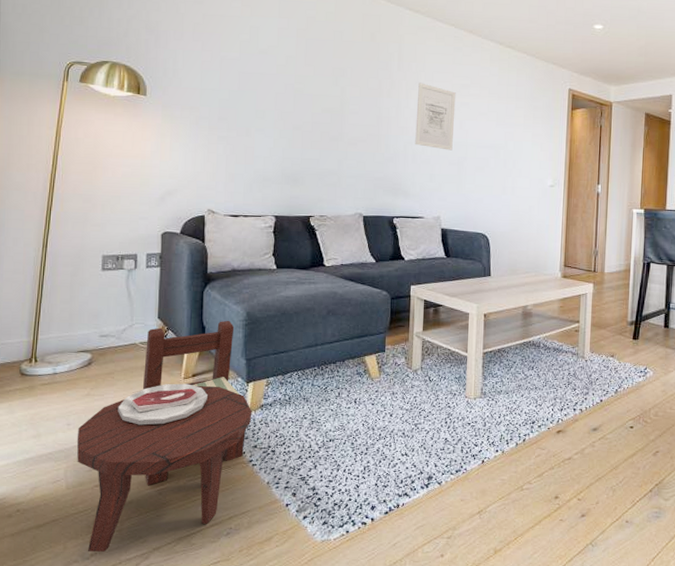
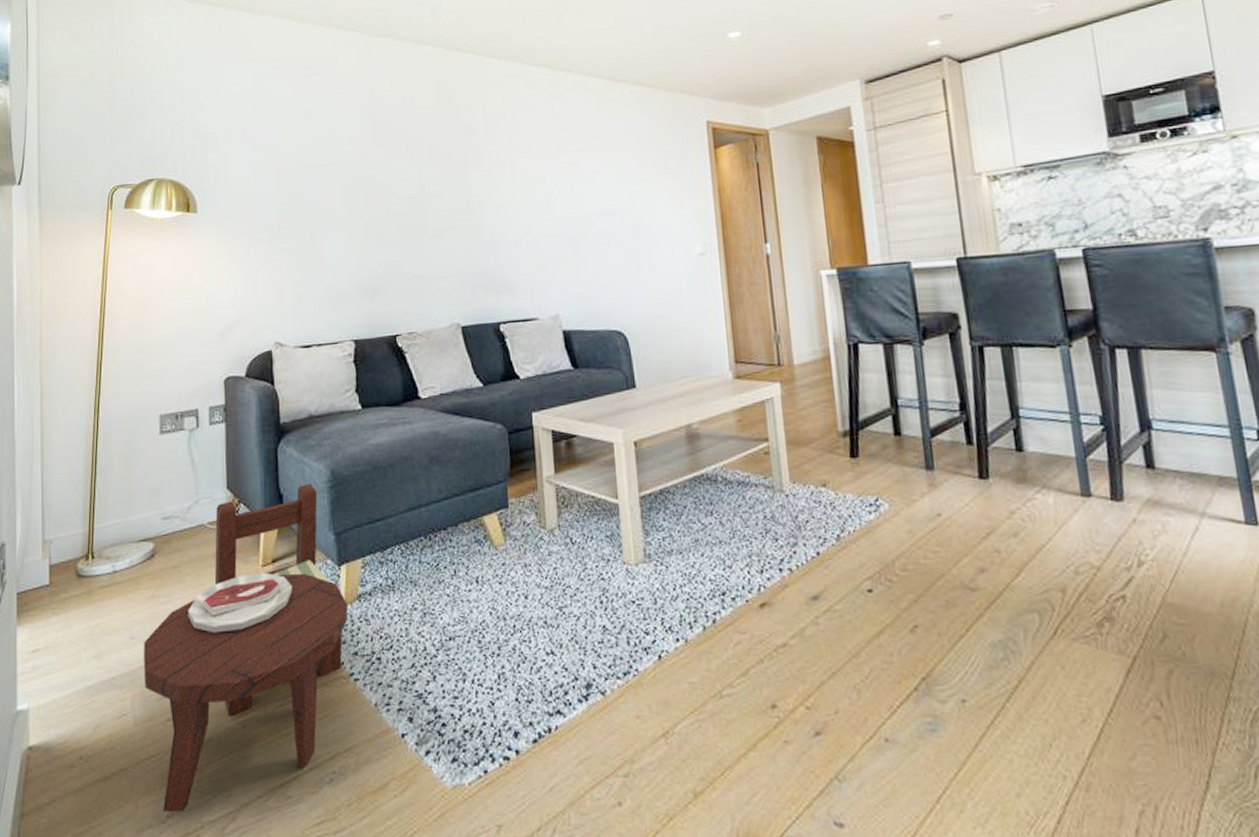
wall art: present [415,82,456,151] -> none [512,144,565,226]

